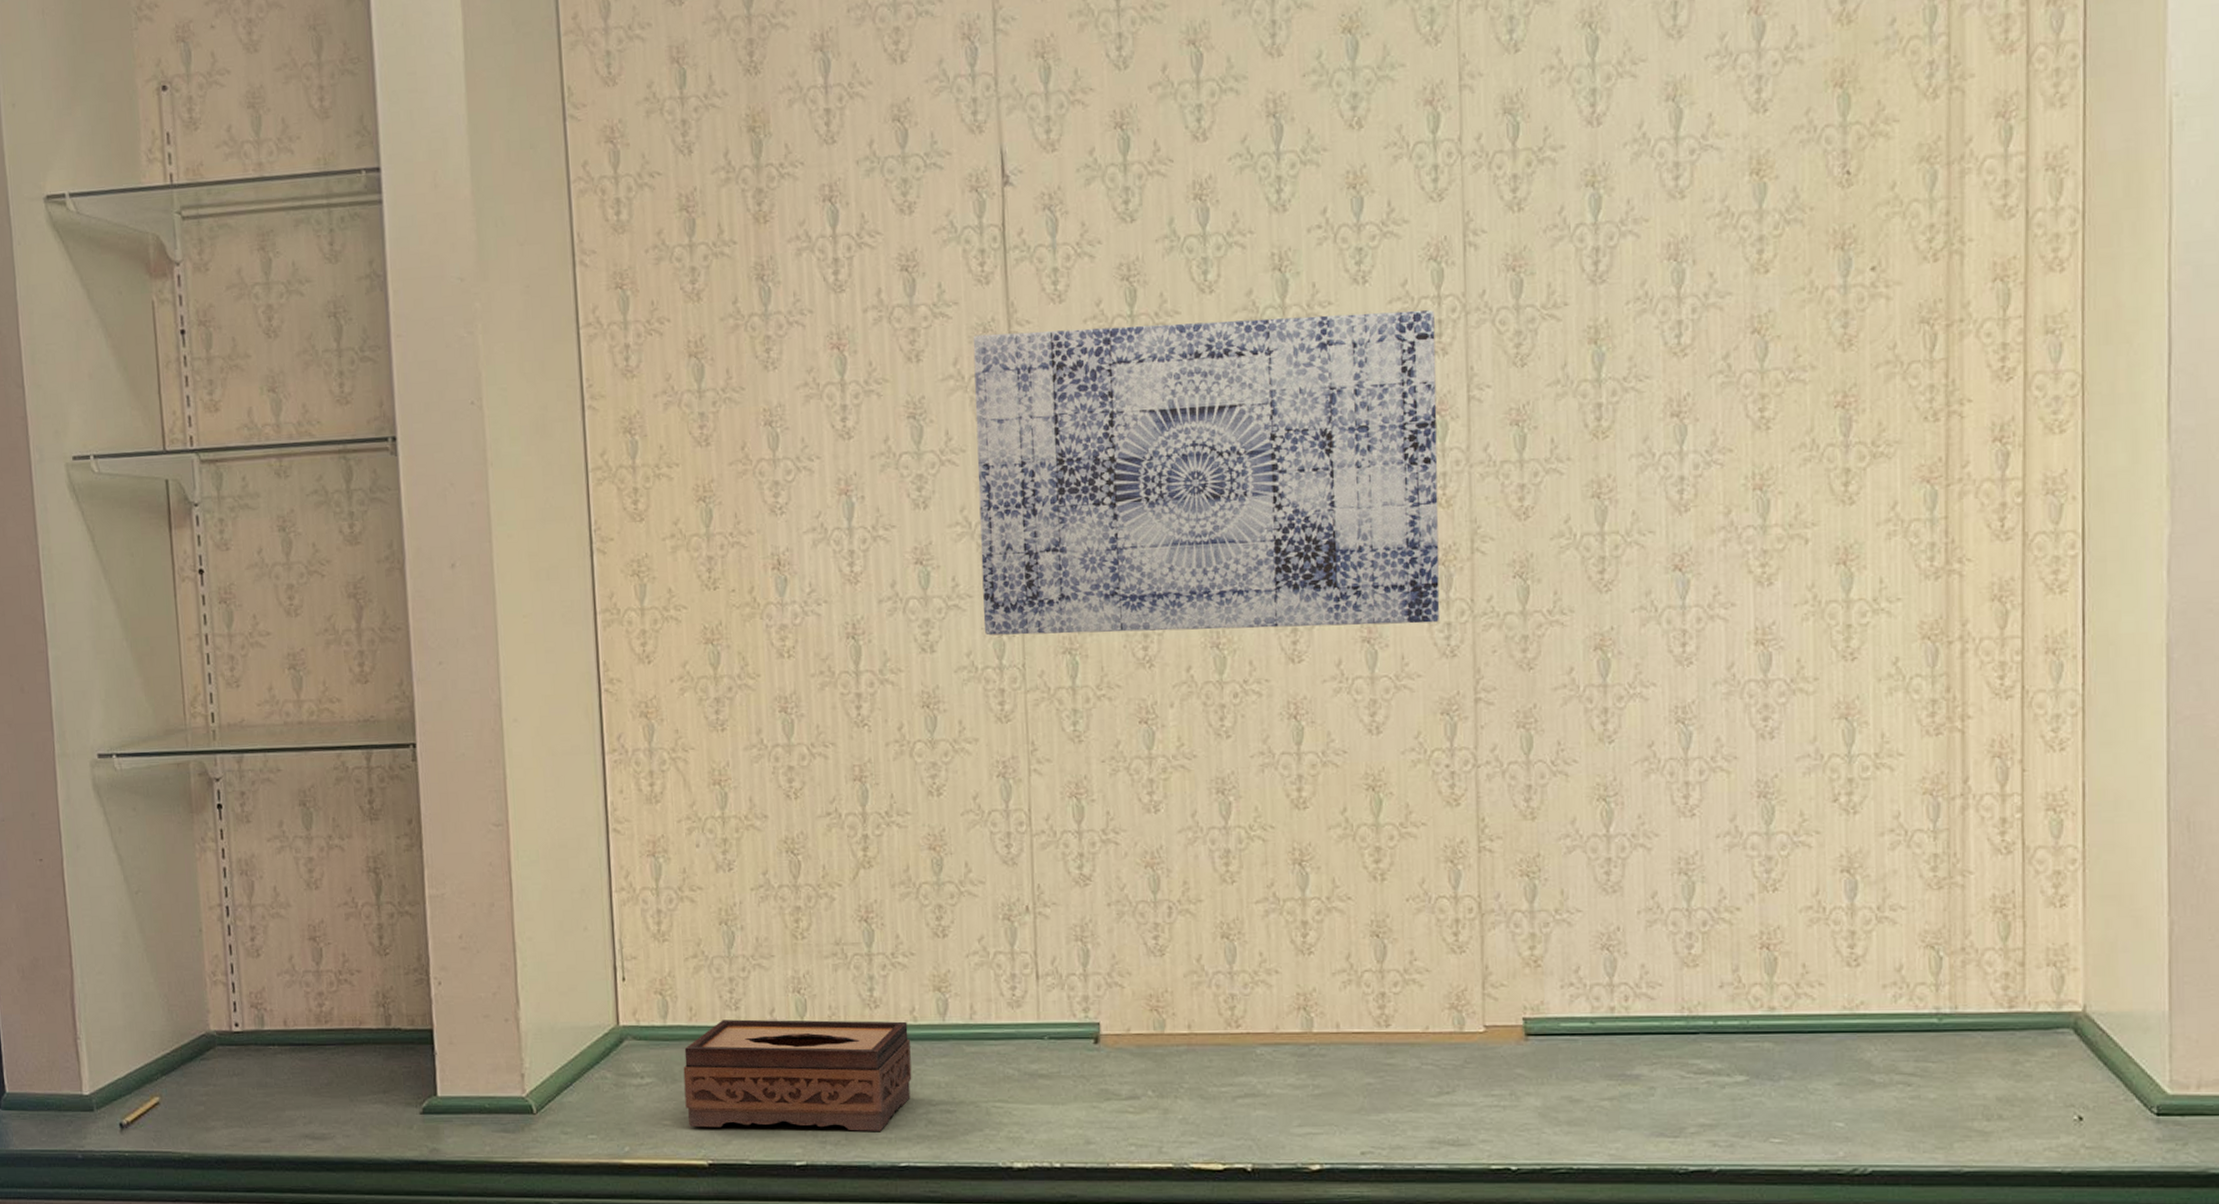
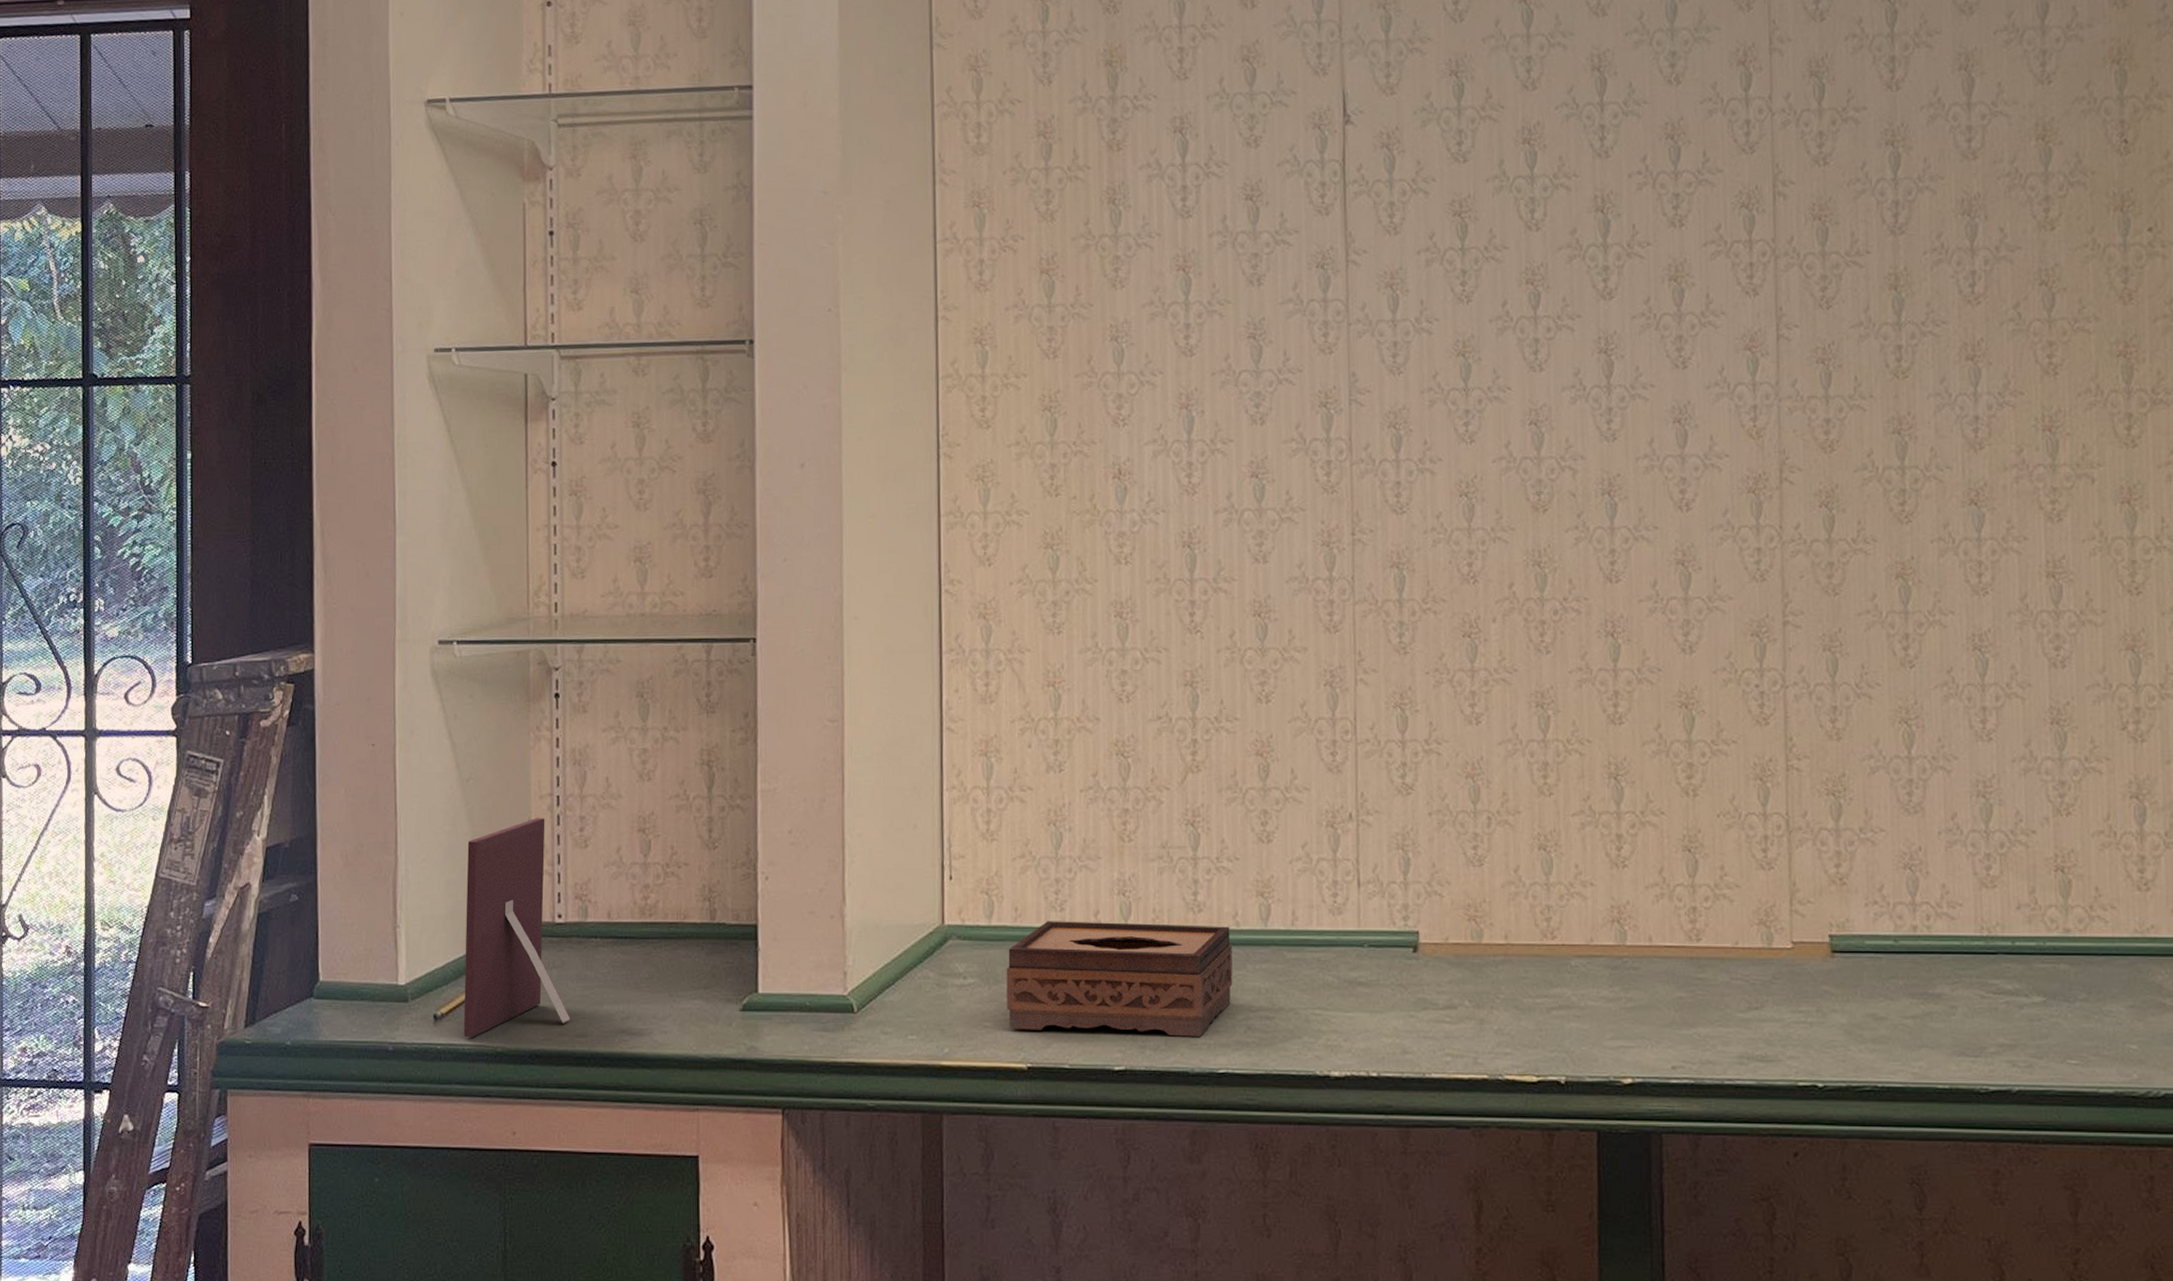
picture frame: none [141,928,254,1145] -> present [463,817,570,1038]
wall art: present [973,310,1440,636] -> none [1312,253,1751,549]

